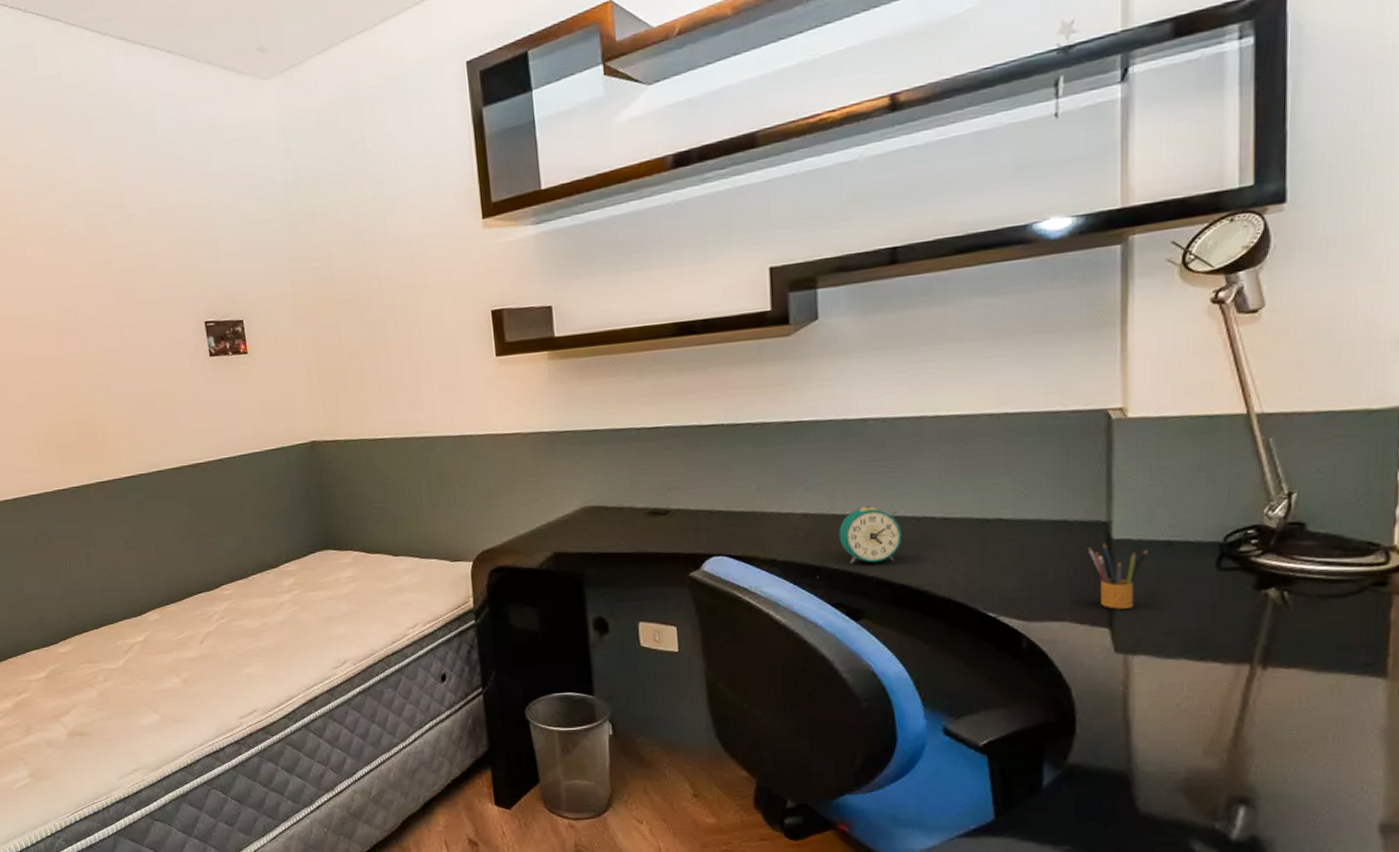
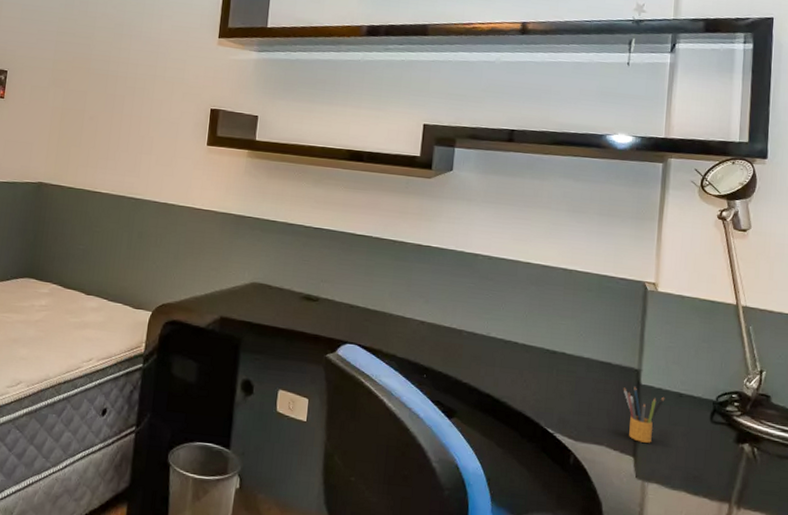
alarm clock: present [838,505,901,563] -> none [445,323,492,373]

